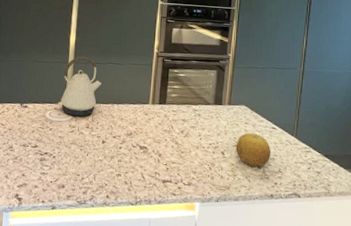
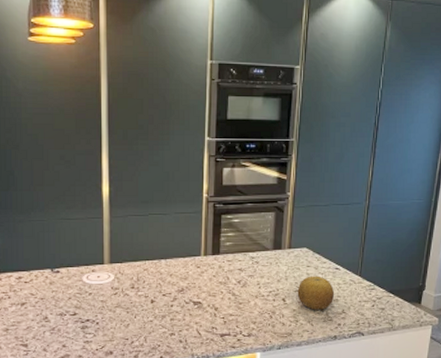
kettle: present [57,56,102,117] -> none [95,208,145,277]

